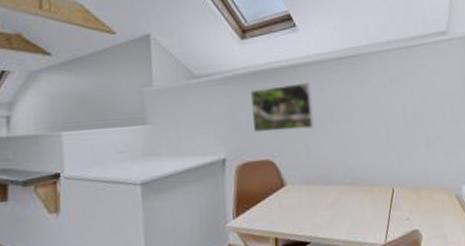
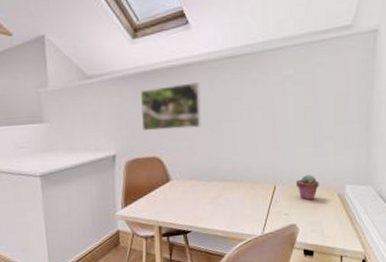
potted succulent: none [413,176,436,203] -> present [295,175,319,200]

